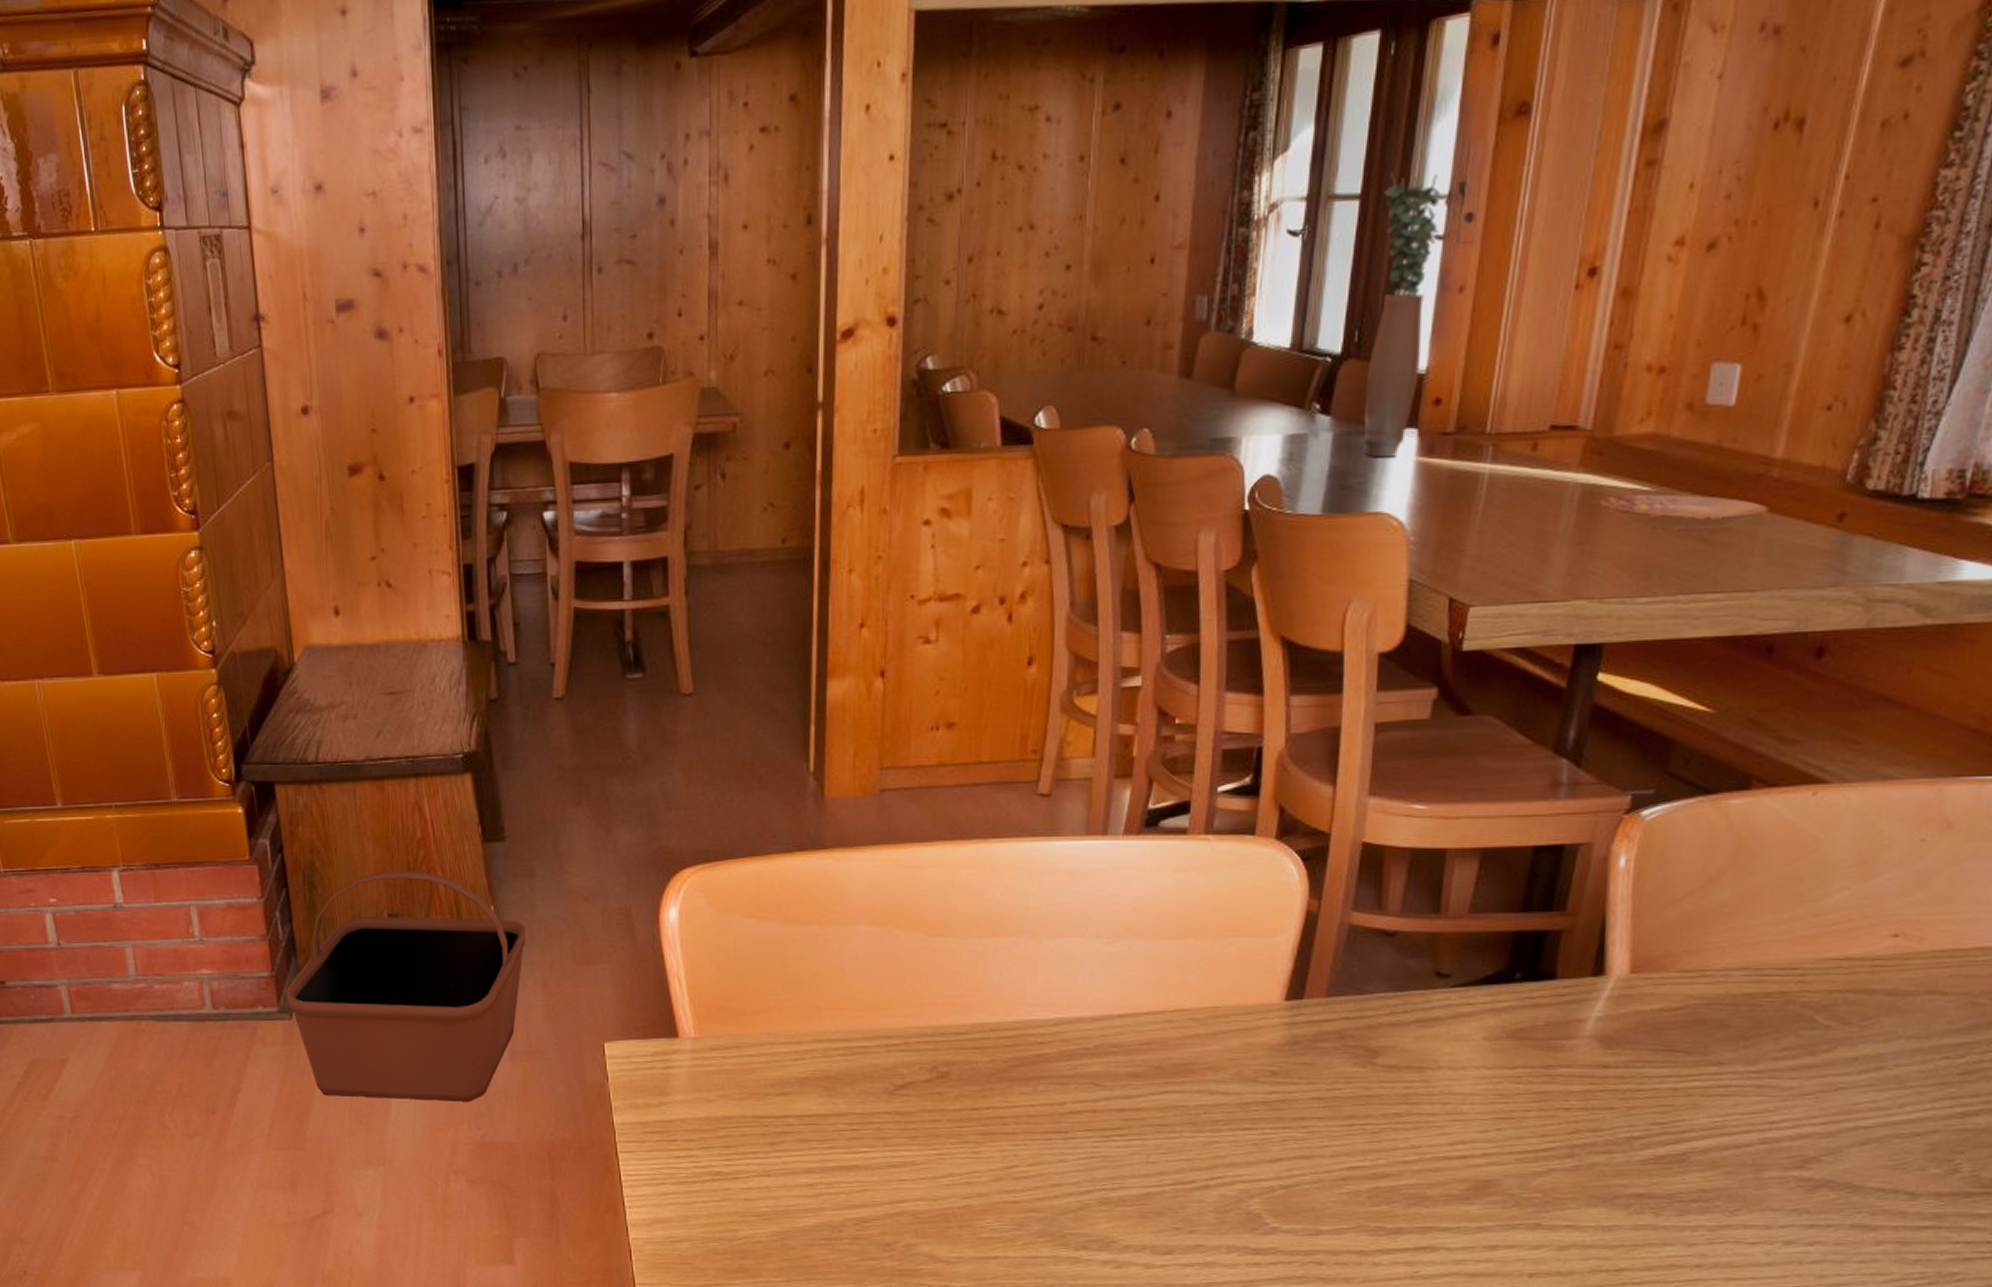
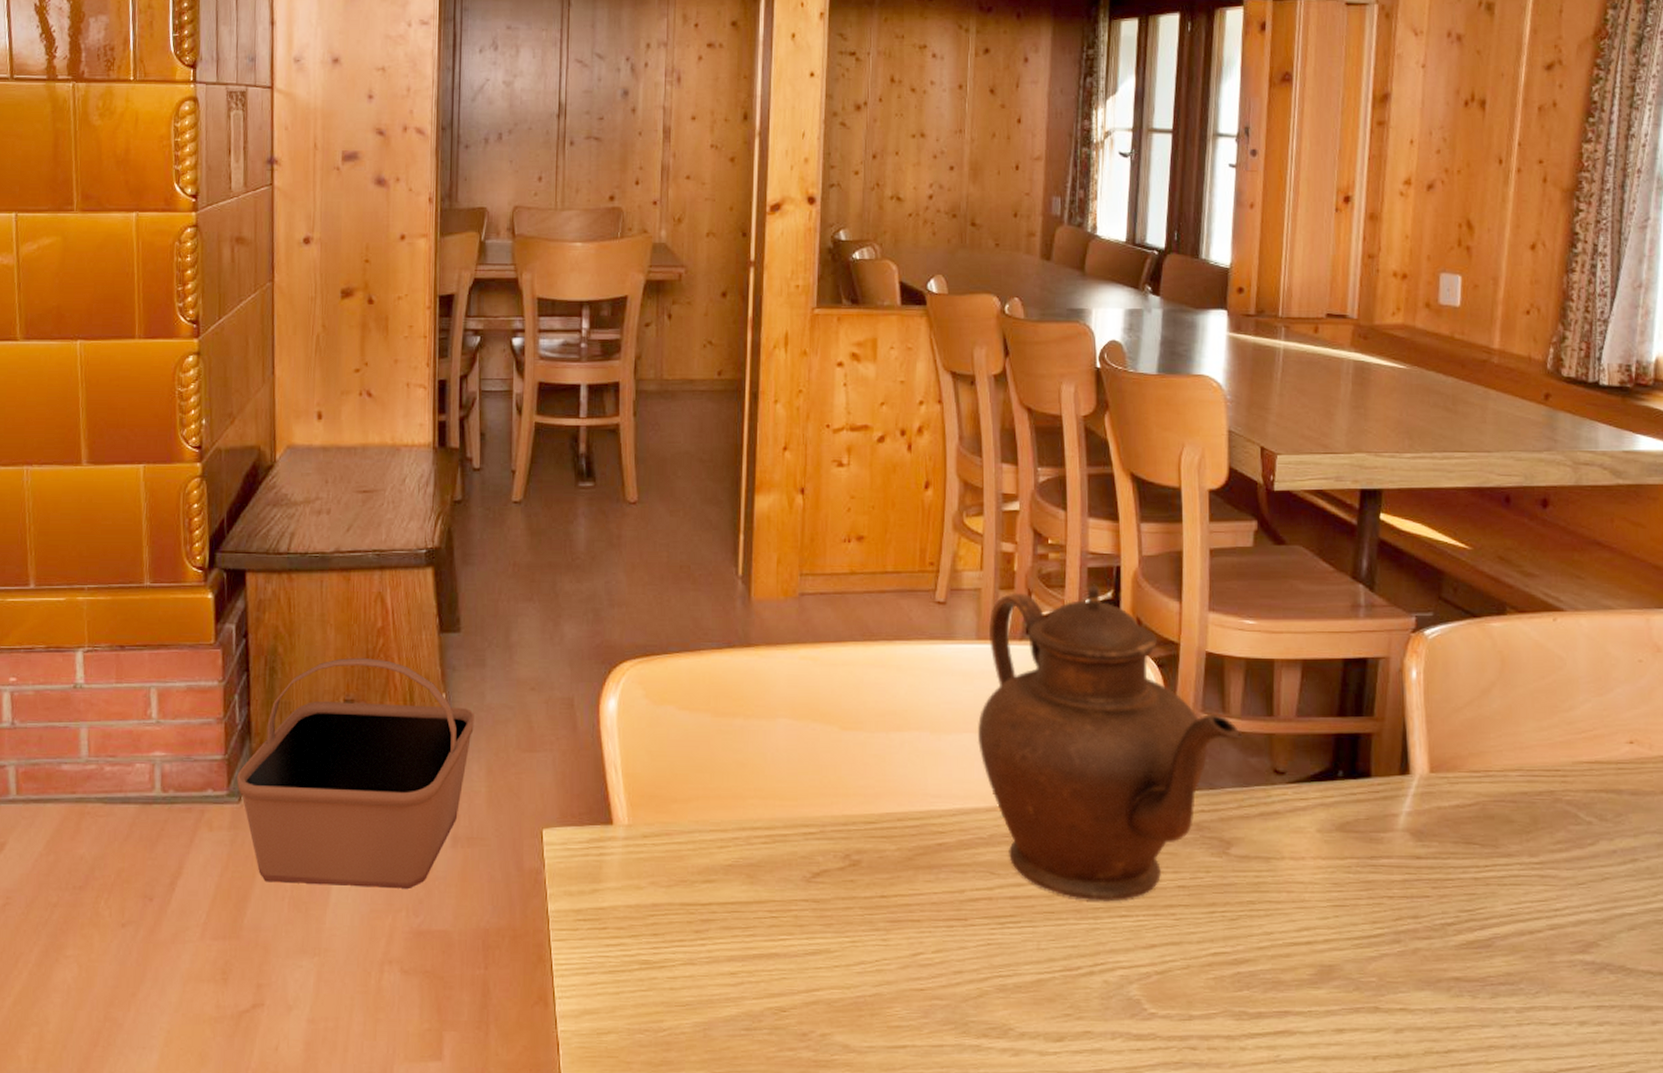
teapot: none [1083,768,1396,1114] -> present [977,584,1239,902]
vase: present [1364,171,1441,458] -> none [1185,114,1232,332]
plate: present [1599,493,1770,531] -> none [1368,370,1494,402]

